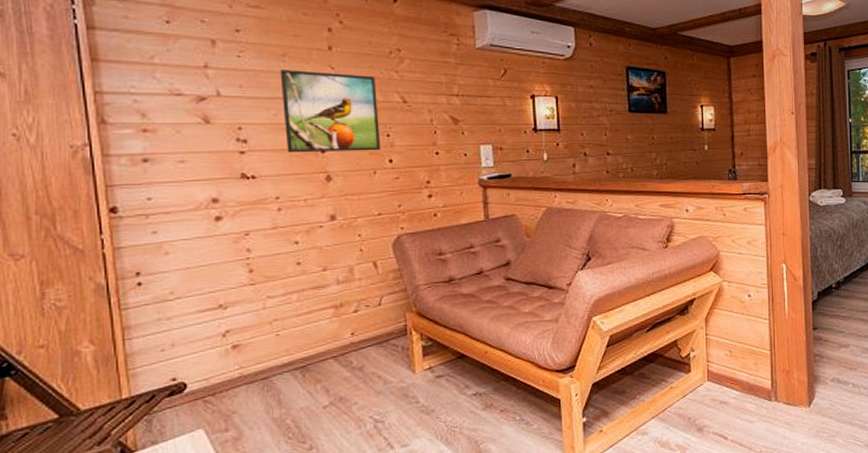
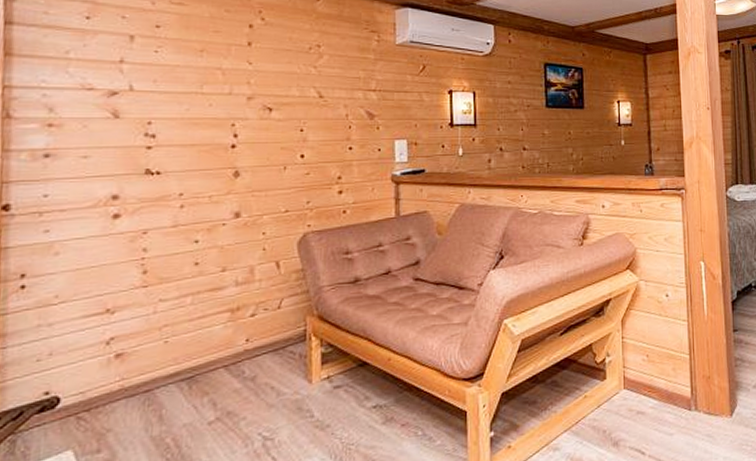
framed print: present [280,70,381,153] -> none [195,65,294,148]

